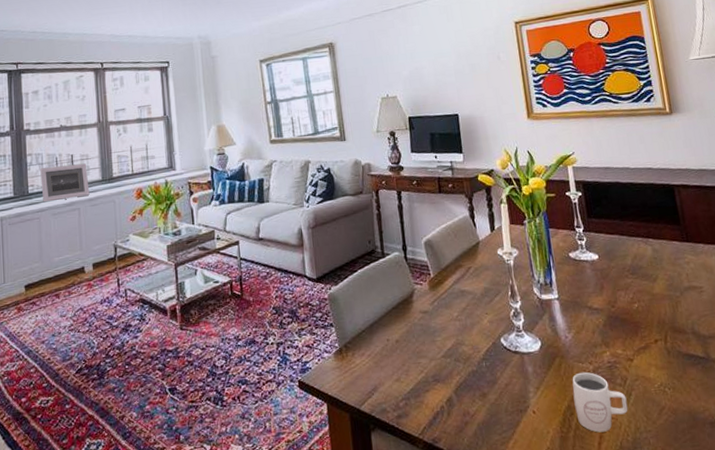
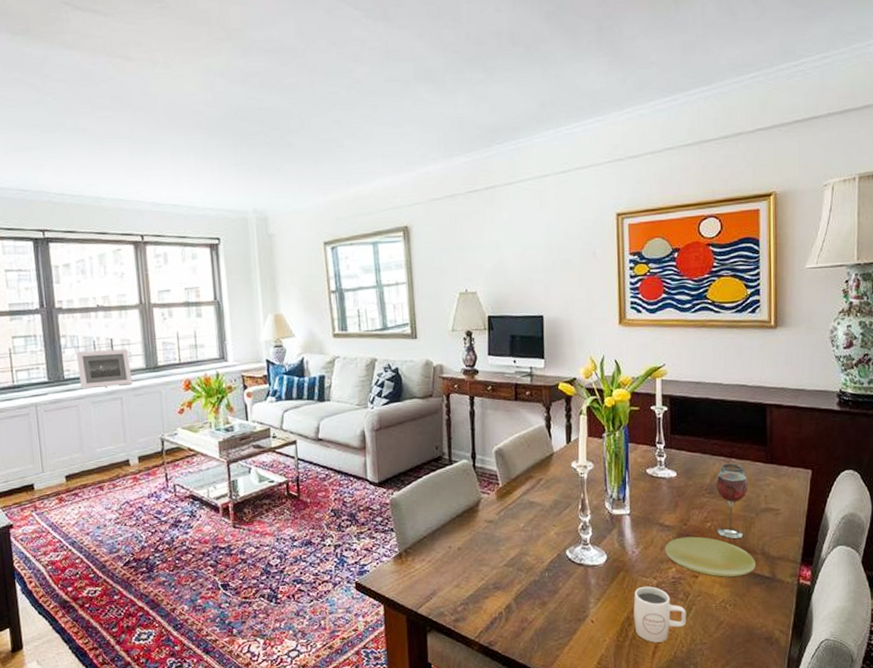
plate: none [596,318,689,360] -> present [665,536,757,578]
wineglass: none [636,243,672,319] -> present [716,463,748,539]

